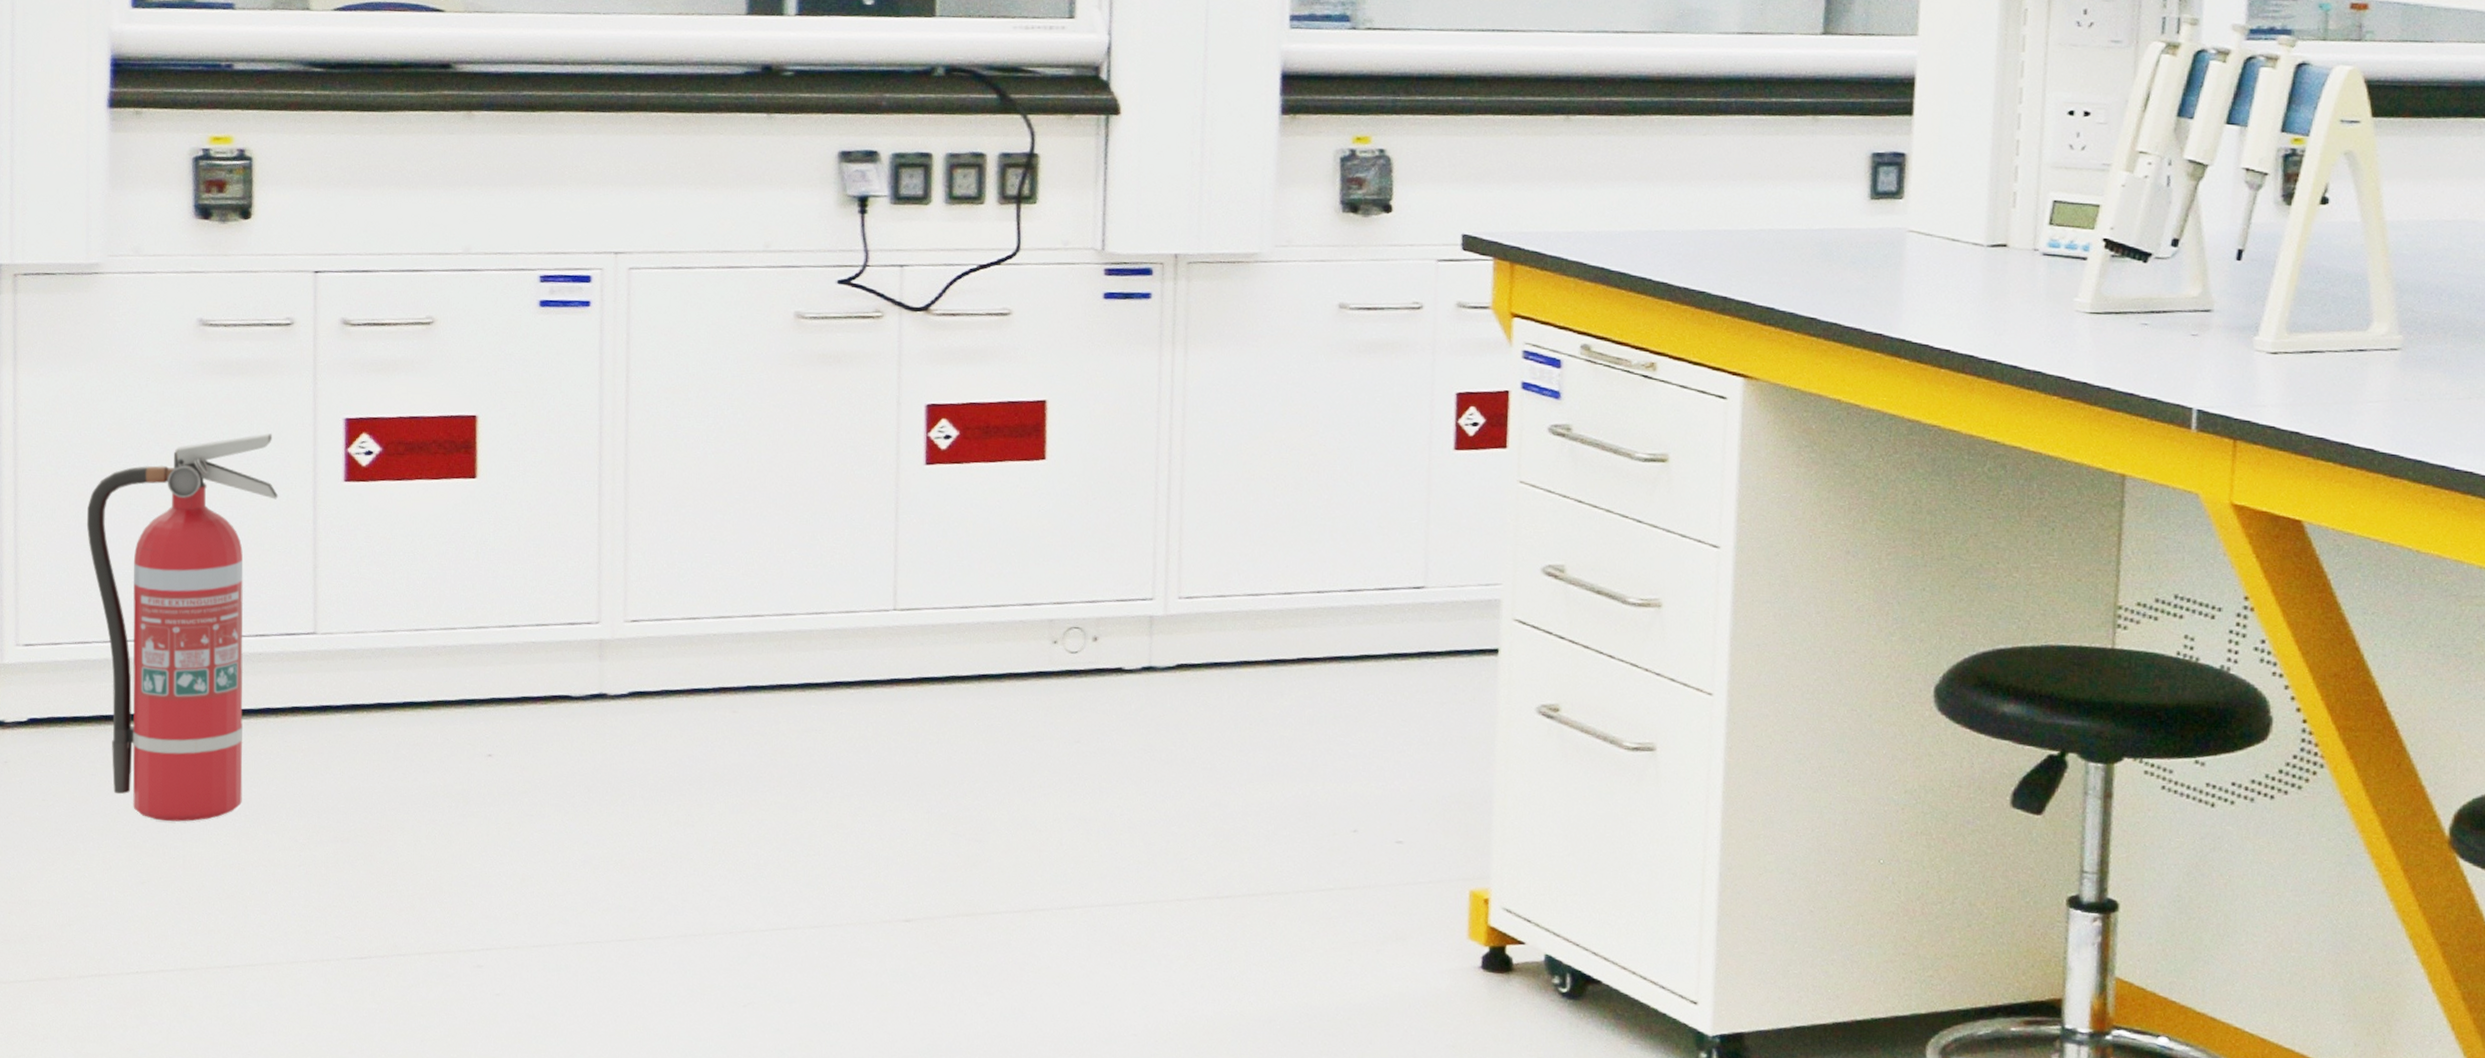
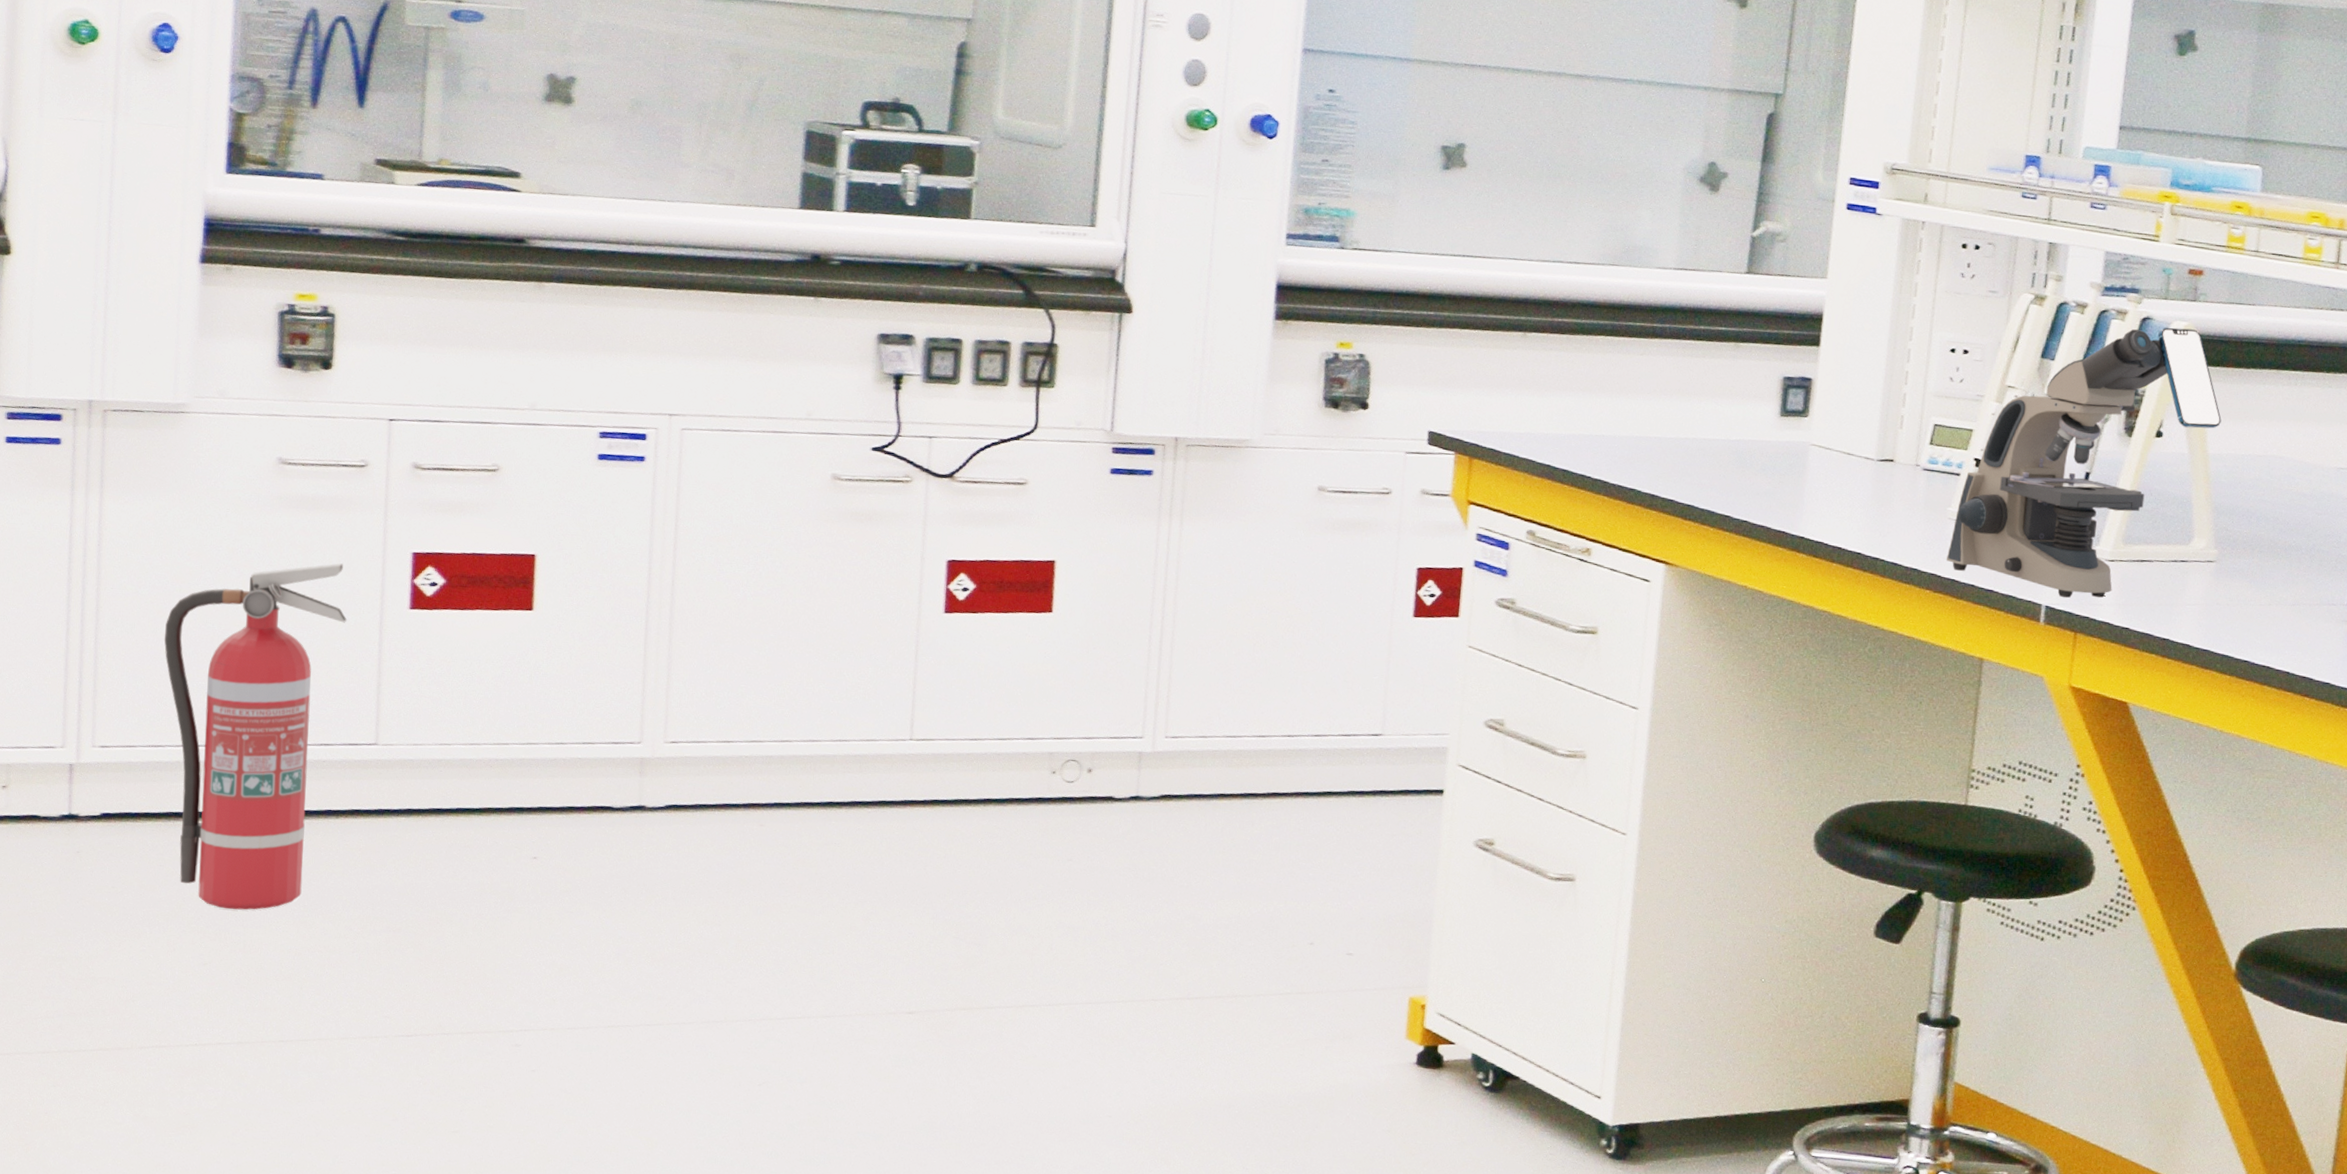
microscope: none [2075,73,2399,400] -> present [1946,327,2222,599]

